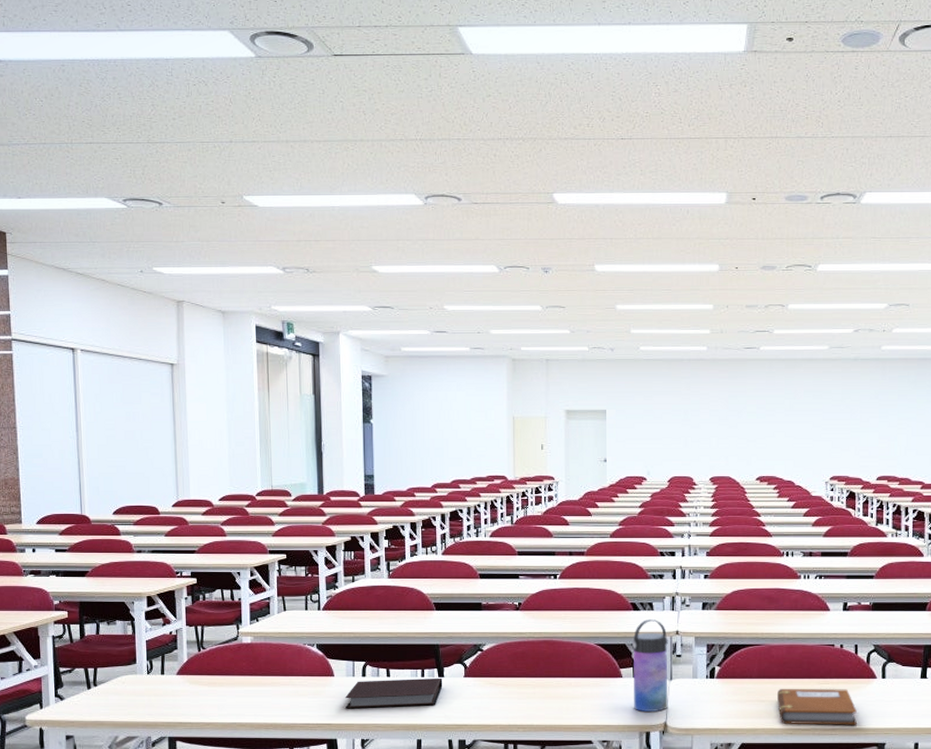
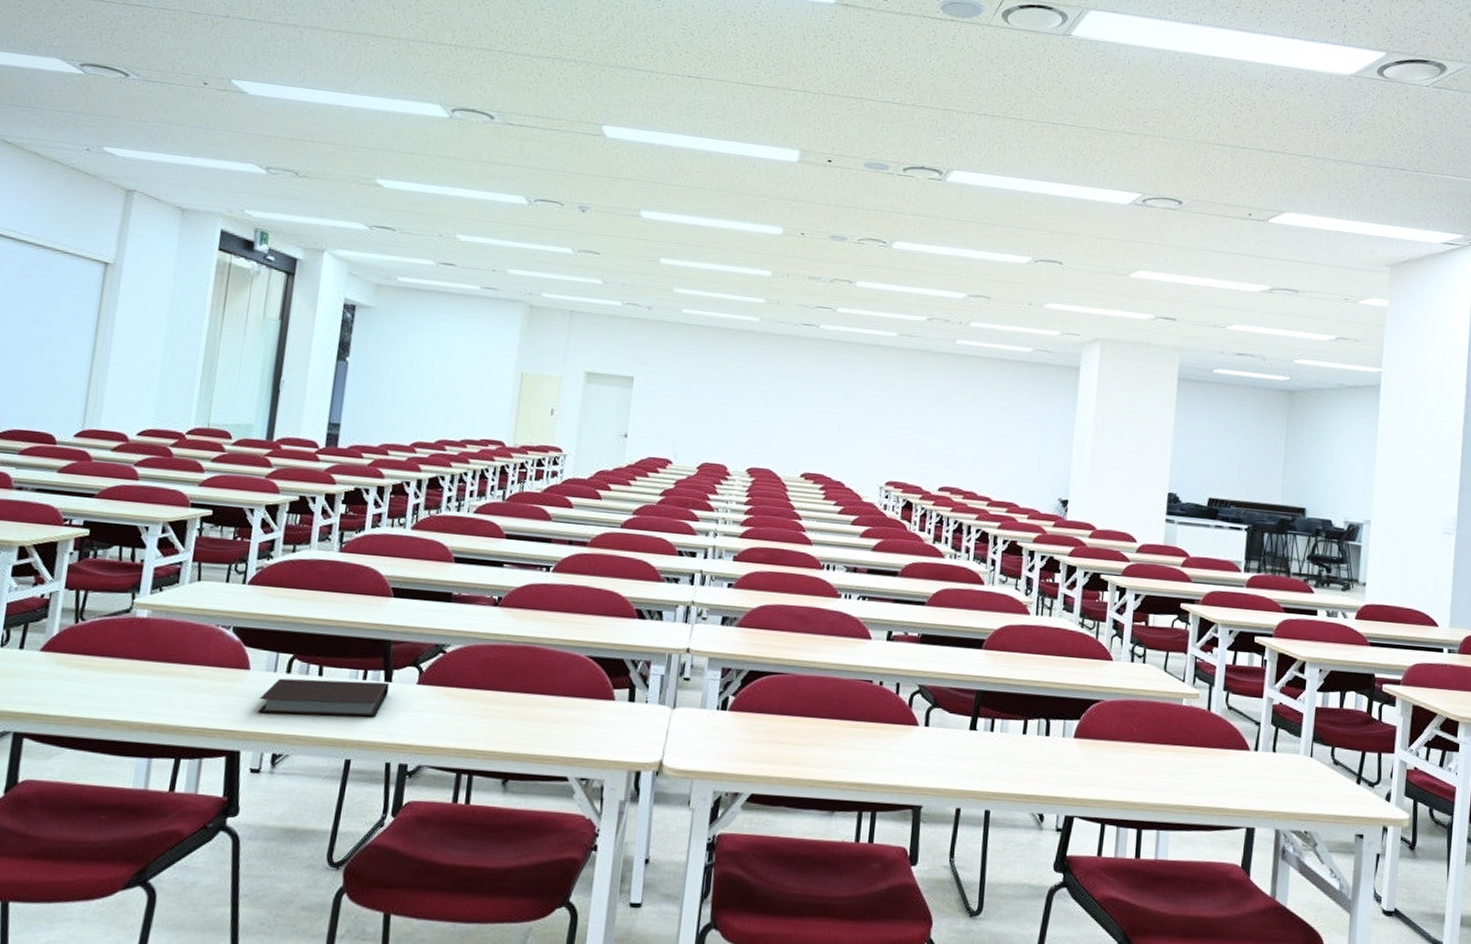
water bottle: present [632,620,668,711] -> none [625,631,676,747]
notebook: present [777,689,857,725] -> none [799,730,892,781]

